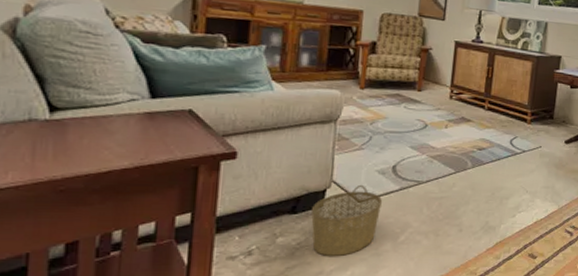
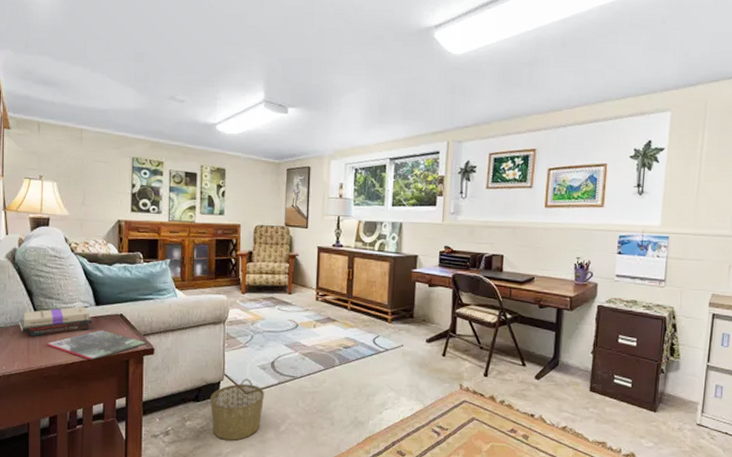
books: none [19,99,144,138] -> present [19,306,92,337]
magazine: none [65,129,225,167] -> present [46,330,146,360]

